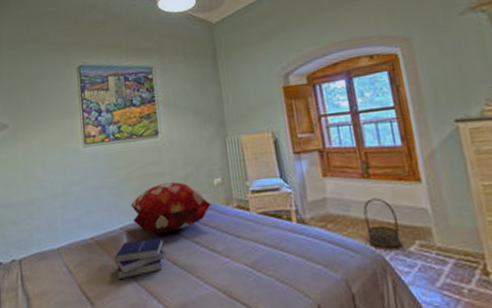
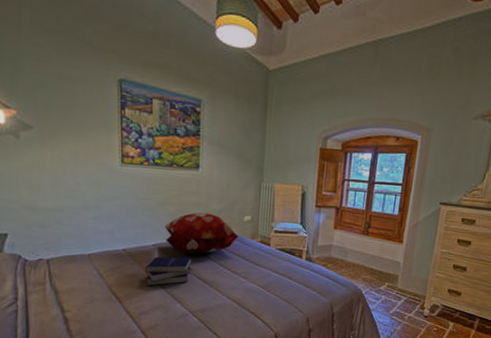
basket: present [363,198,401,248] -> none [354,250,379,286]

